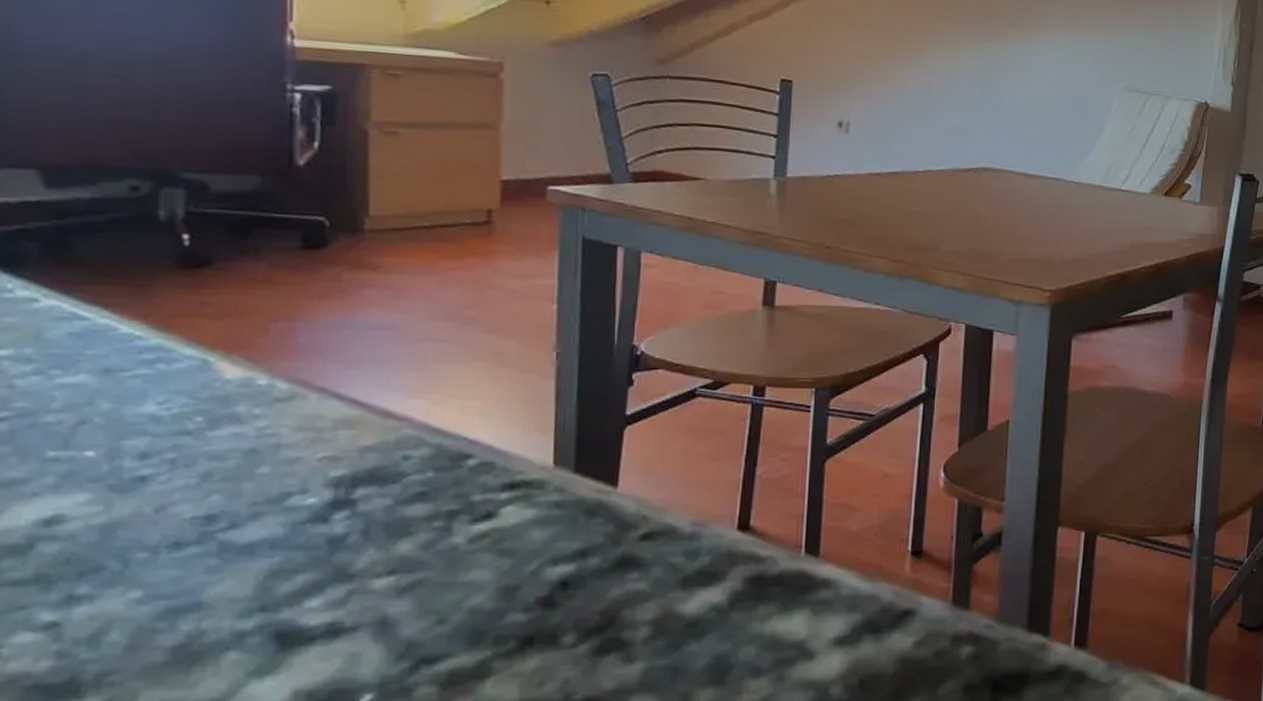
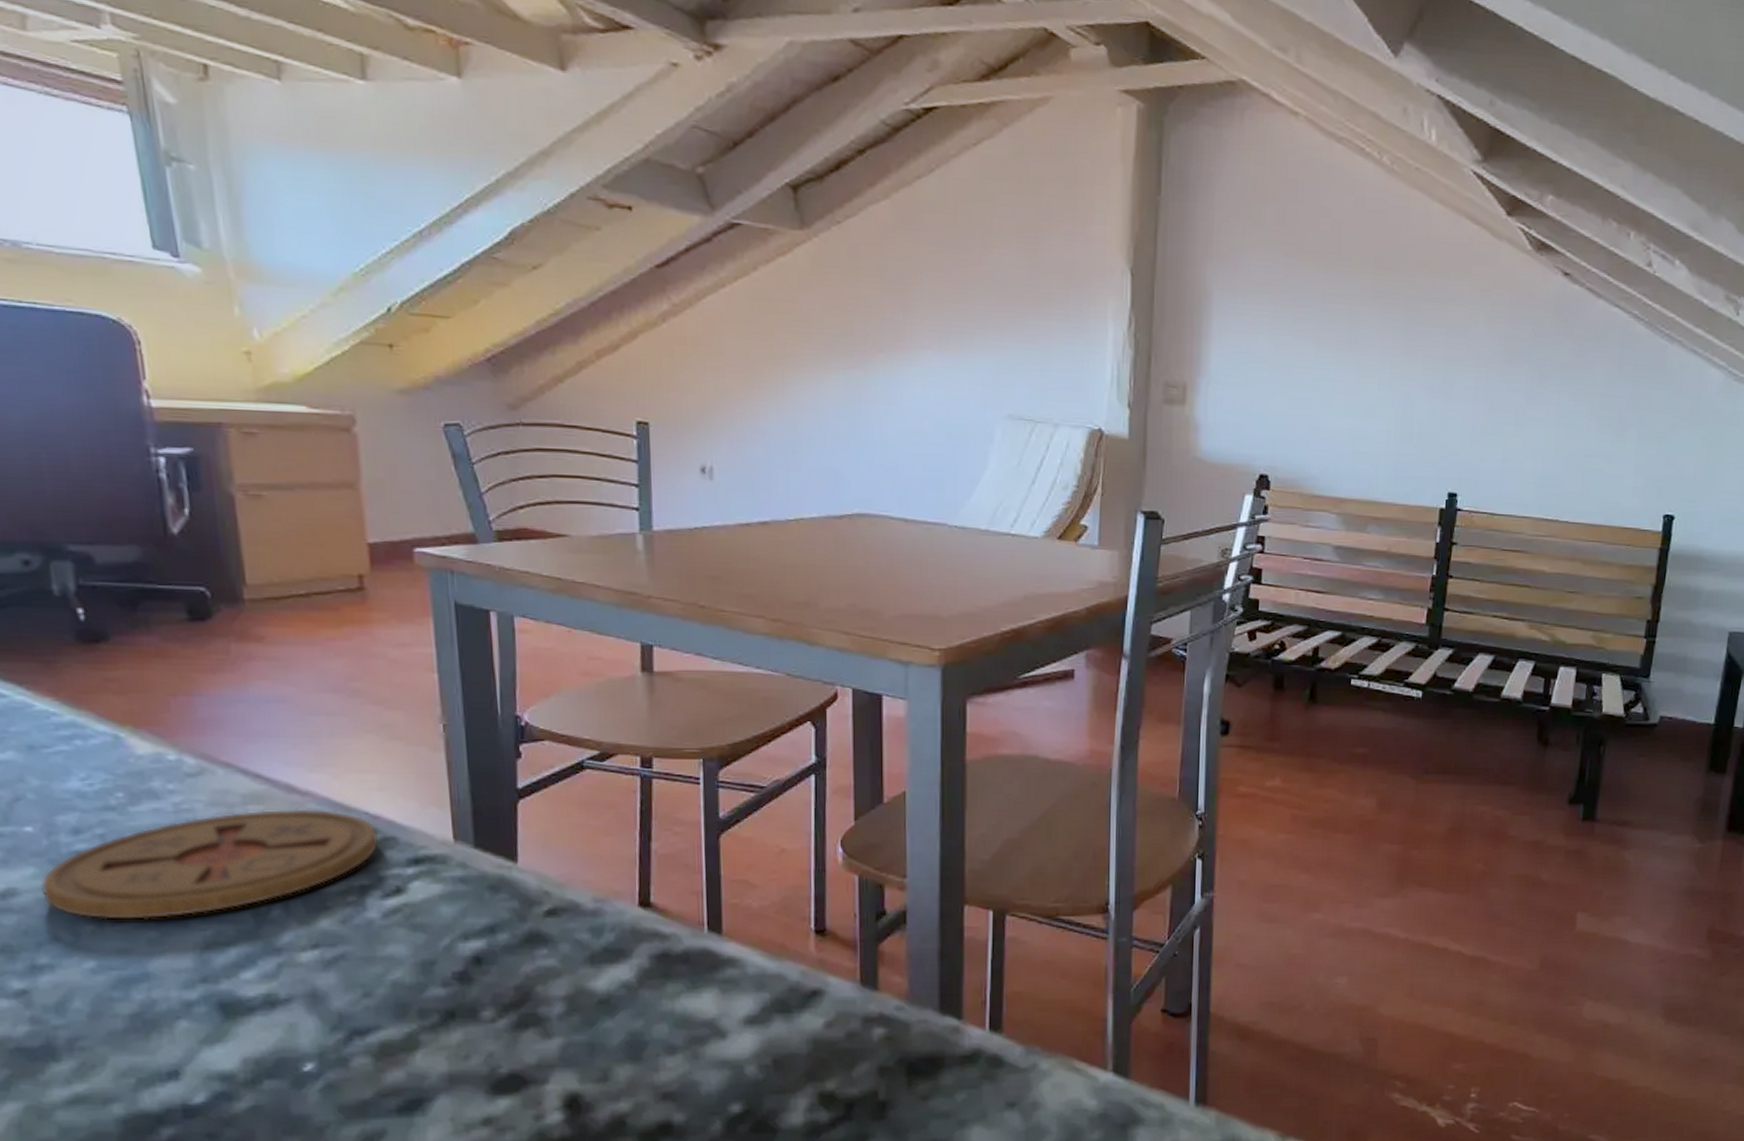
coaster: none [93,434,475,547] -> present [40,809,380,920]

